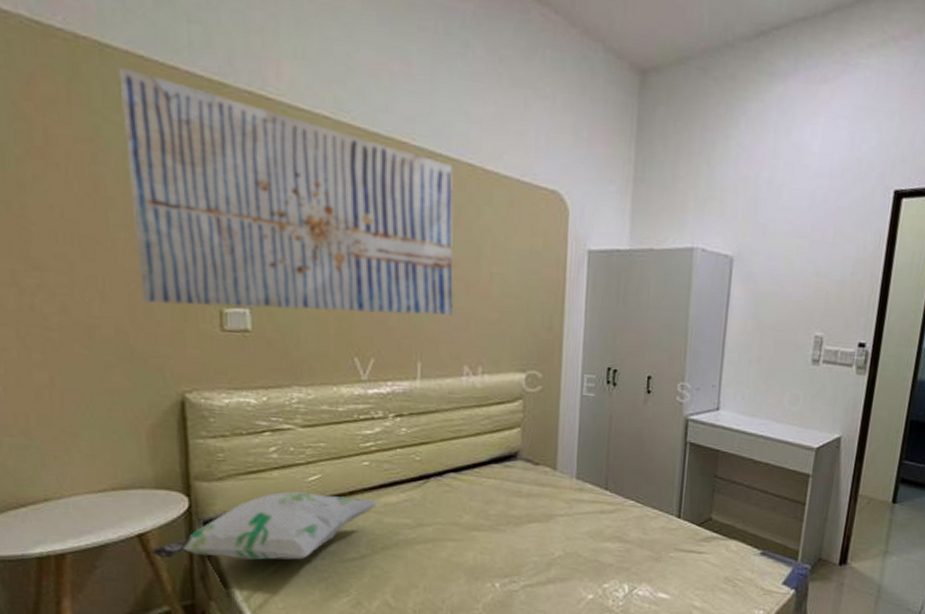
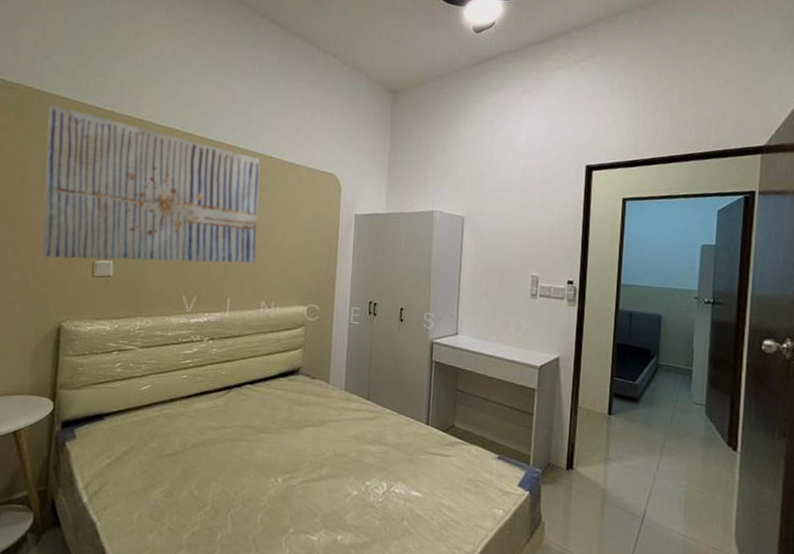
decorative pillow: present [150,491,378,561] -> none [20,398,191,455]

